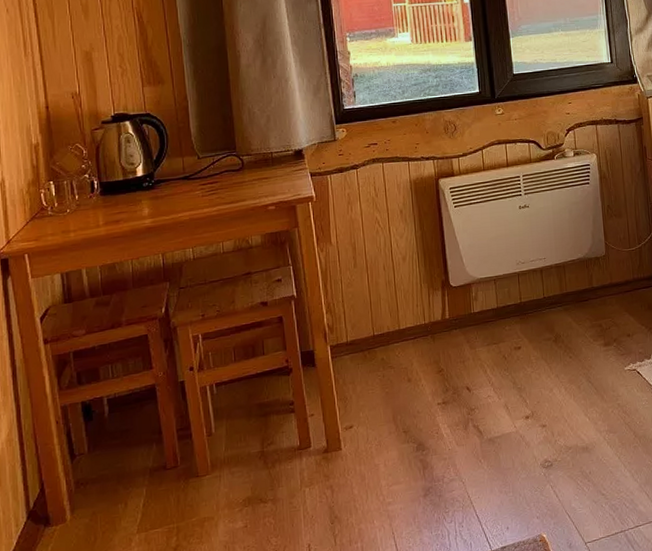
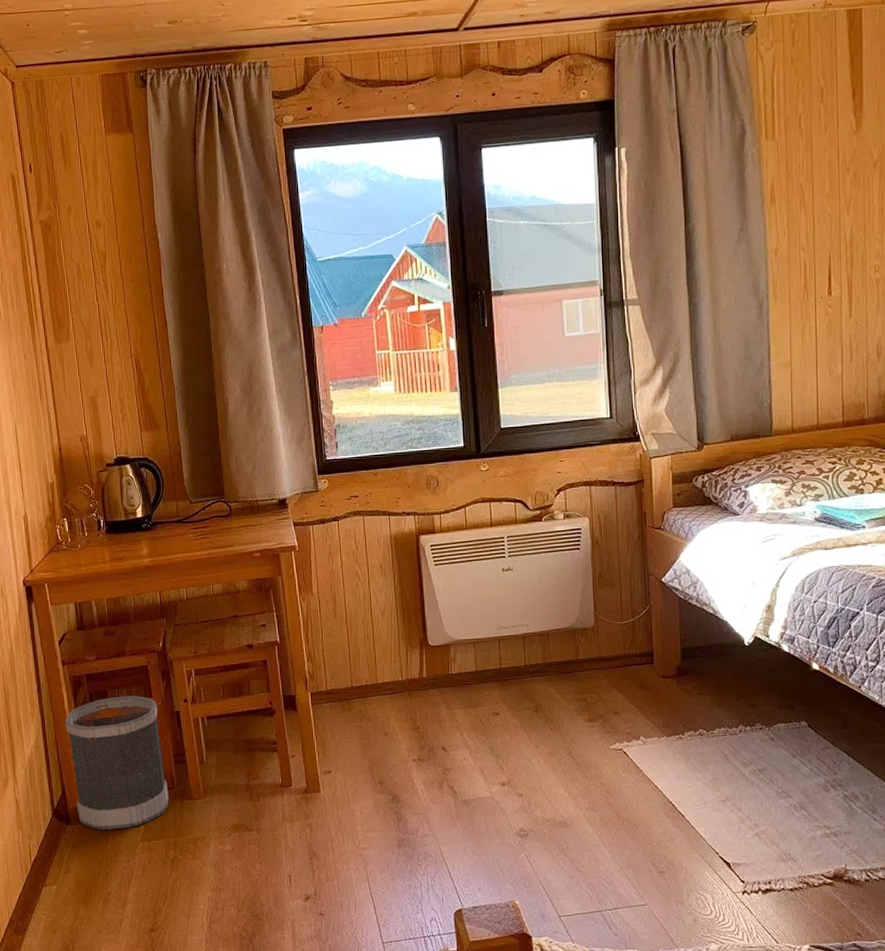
wastebasket: none [46,369,171,527] -> present [65,696,169,830]

